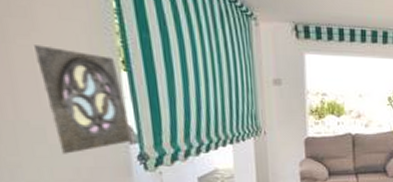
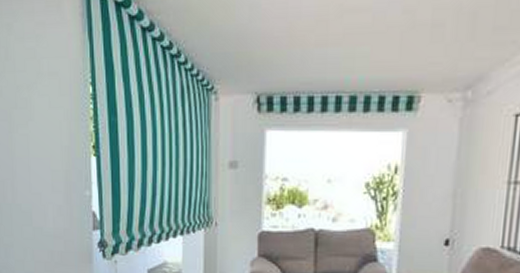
wall ornament: present [34,45,132,154] -> none [30,133,95,237]

